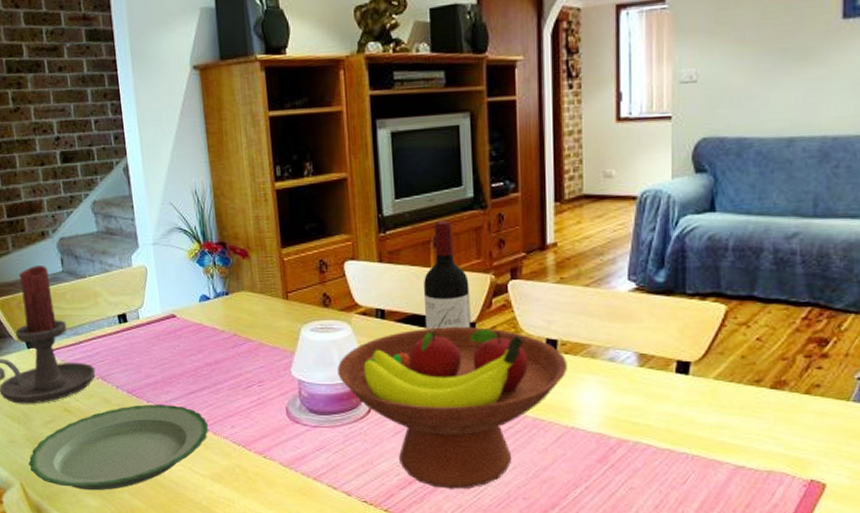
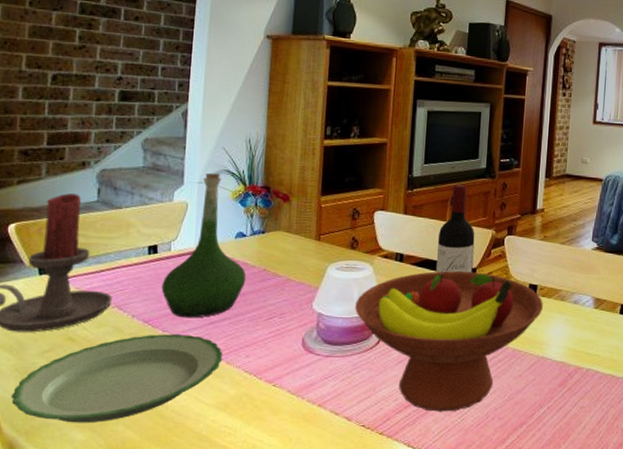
vase: none [137,232,218,388] -> present [161,172,247,318]

